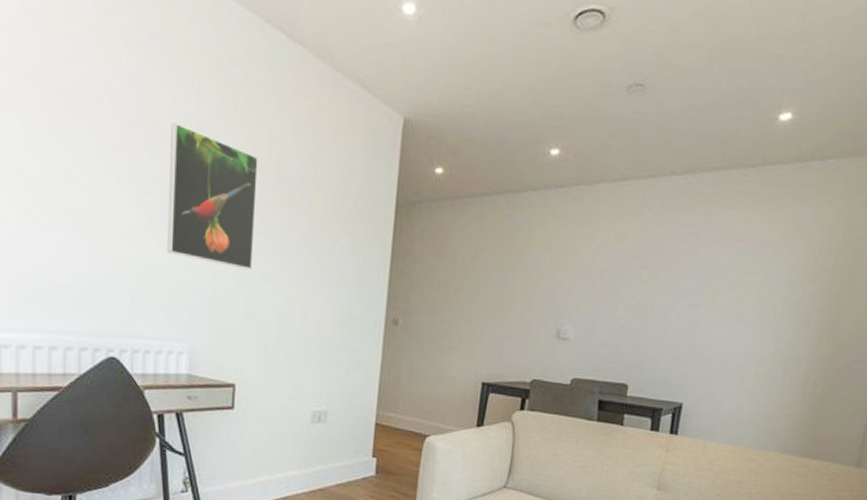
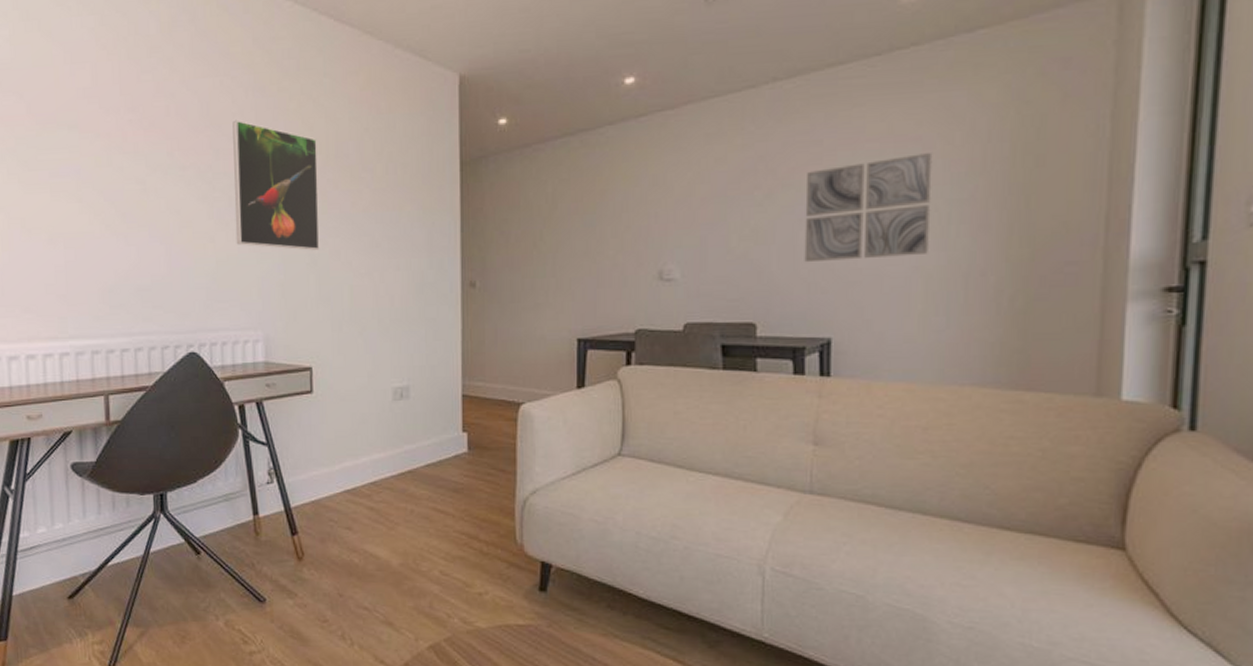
wall art: none [672,257,779,342] -> present [804,153,933,263]

